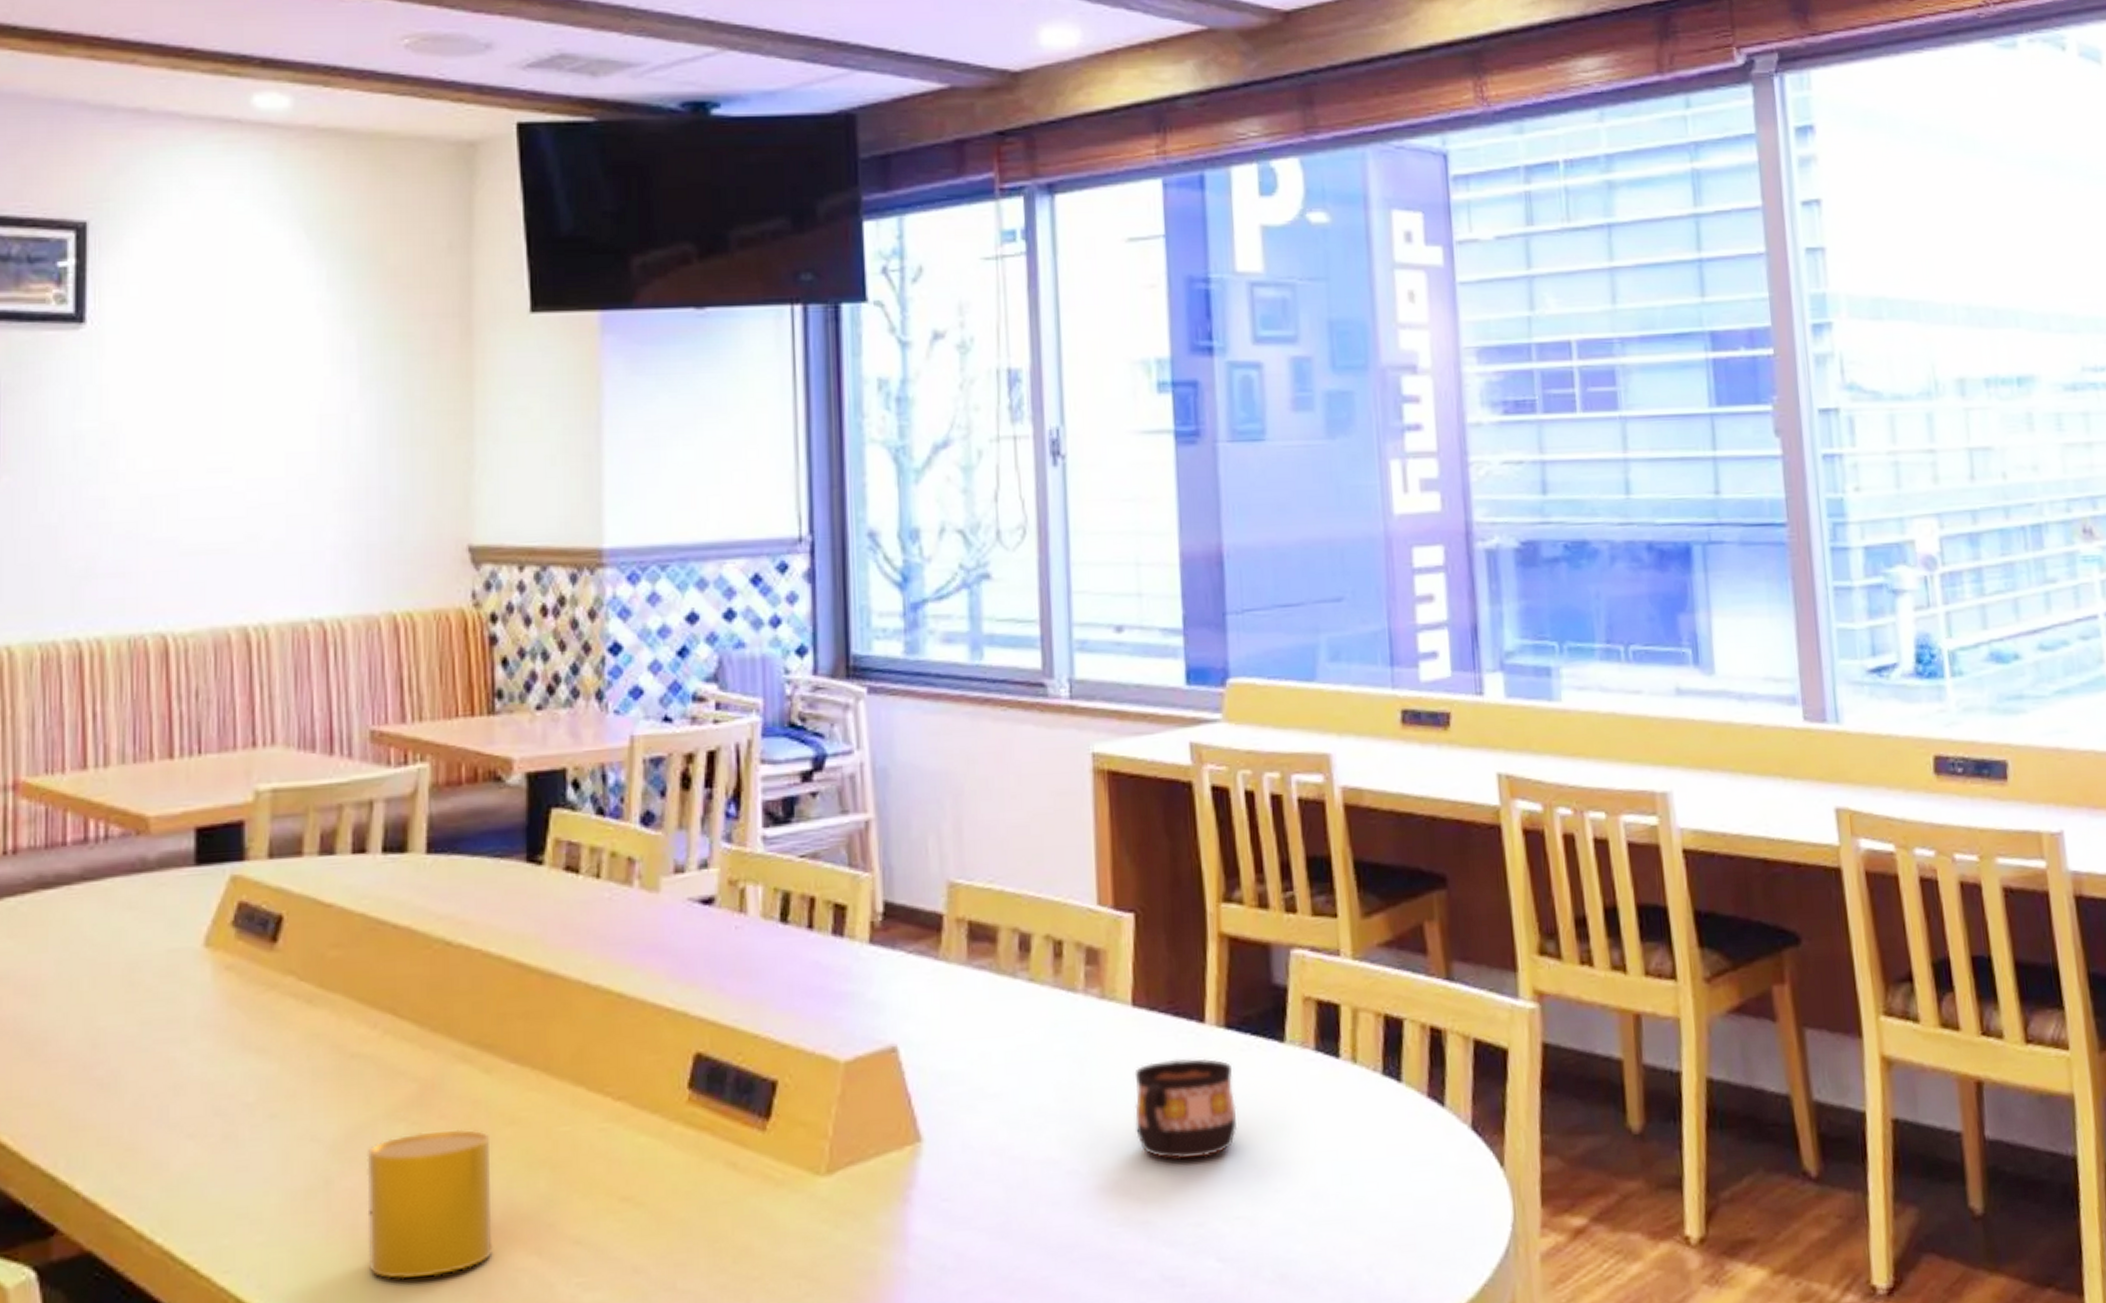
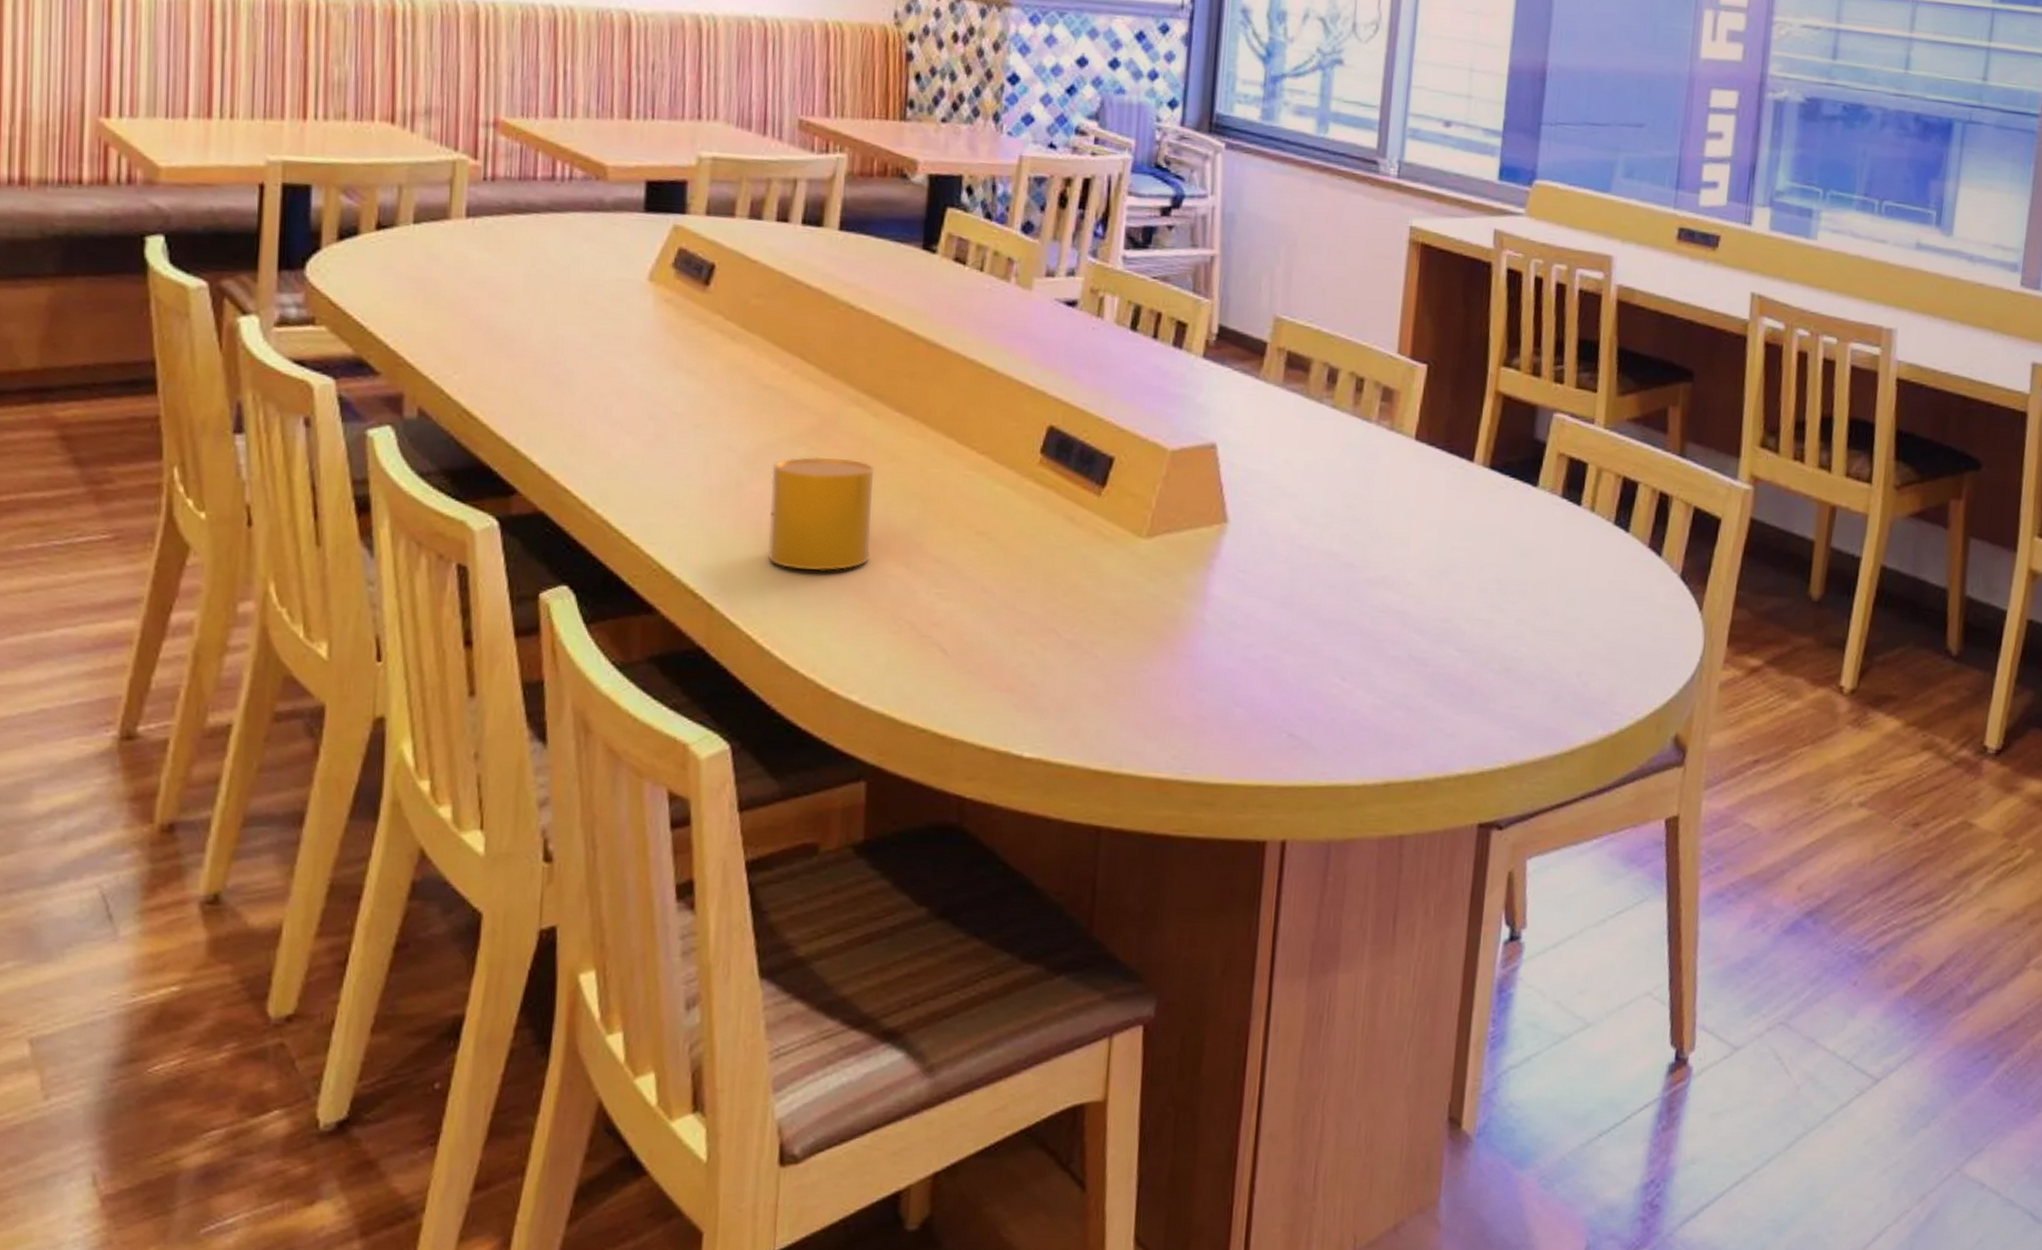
cup: present [1134,1058,1238,1160] -> none [1404,487,1490,569]

